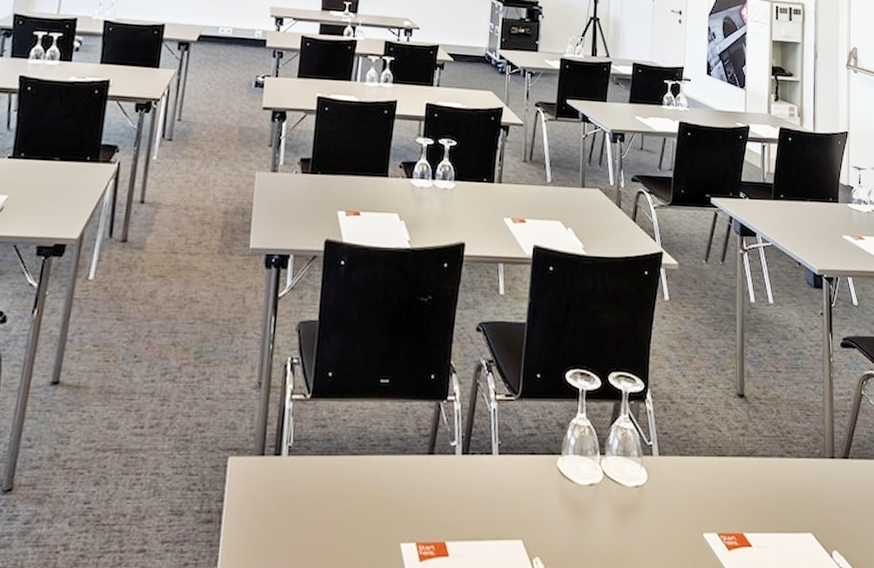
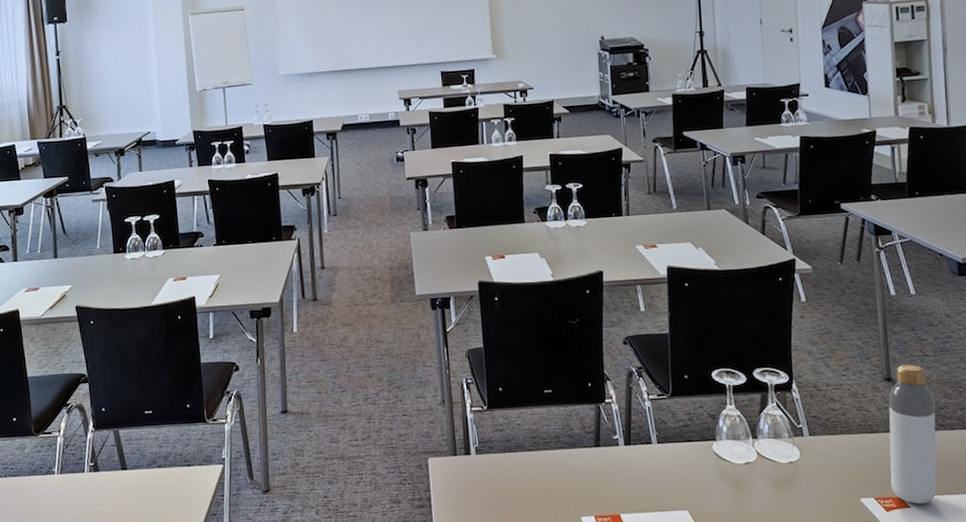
bottle: none [734,380,784,542] -> present [888,364,937,504]

